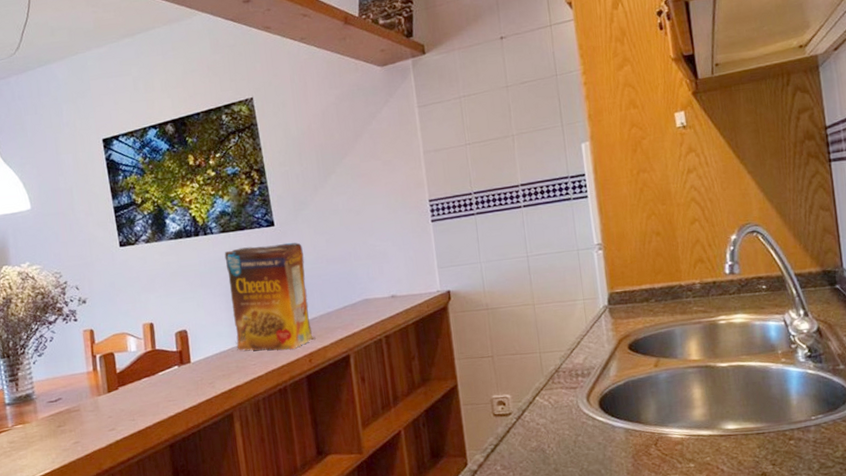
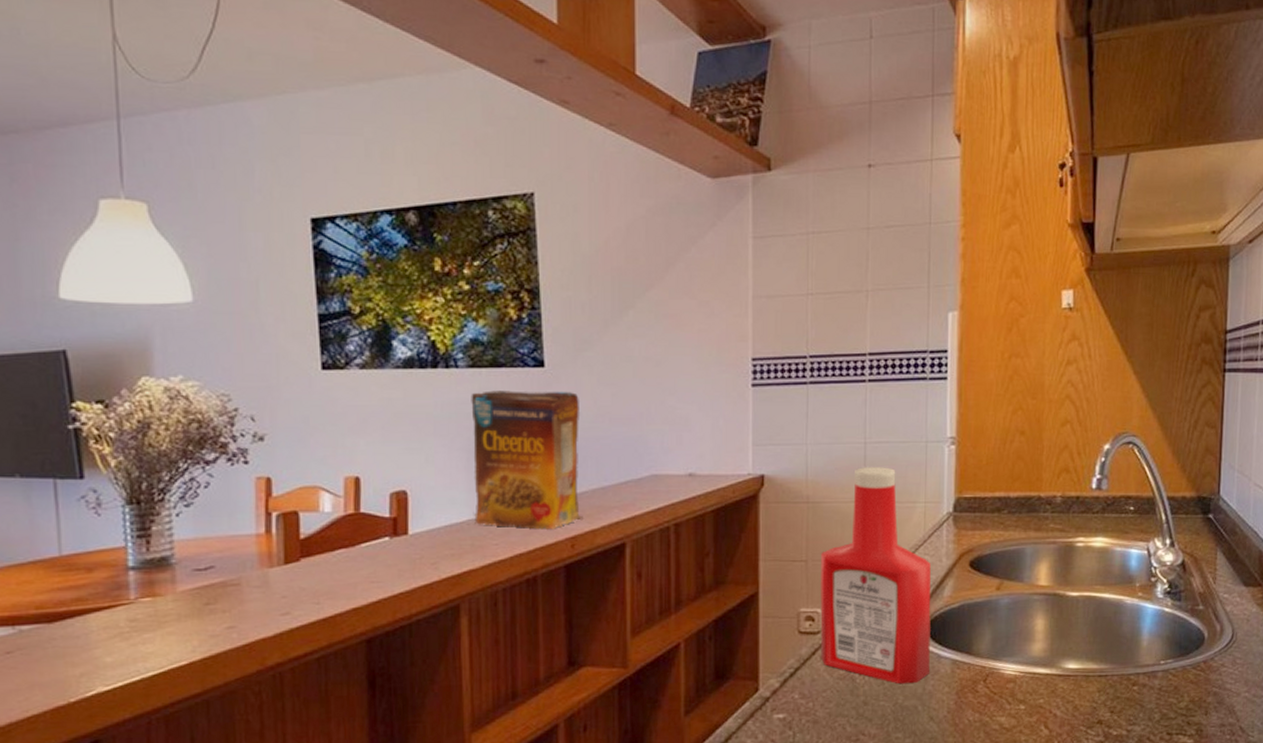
ketchup bottle: none [503,274,608,453] -> present [820,467,931,685]

